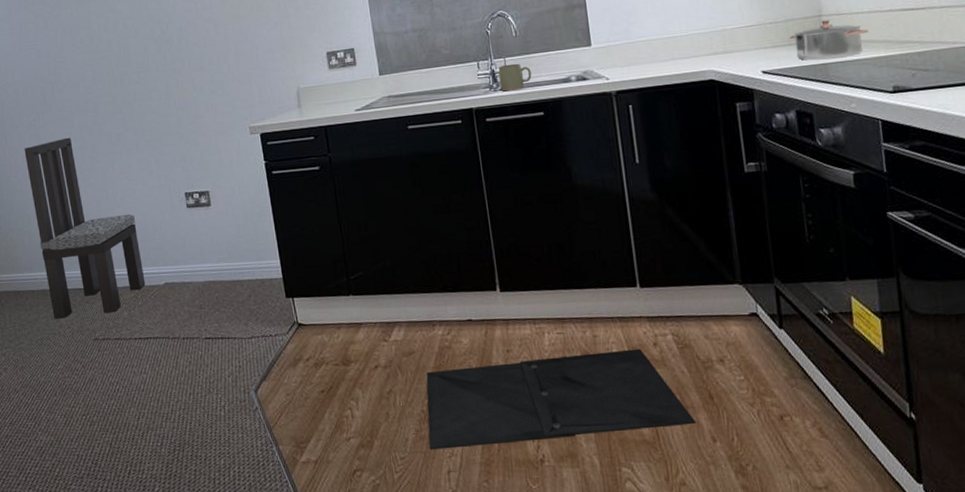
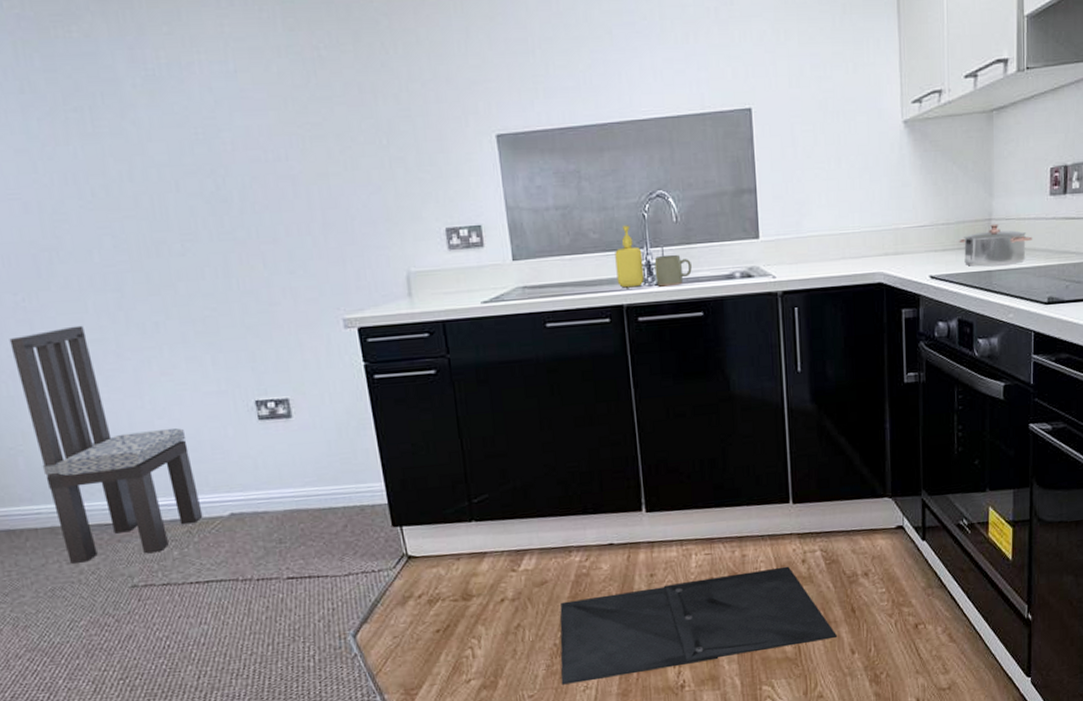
soap dispenser: none [464,41,490,94] -> present [615,225,644,288]

